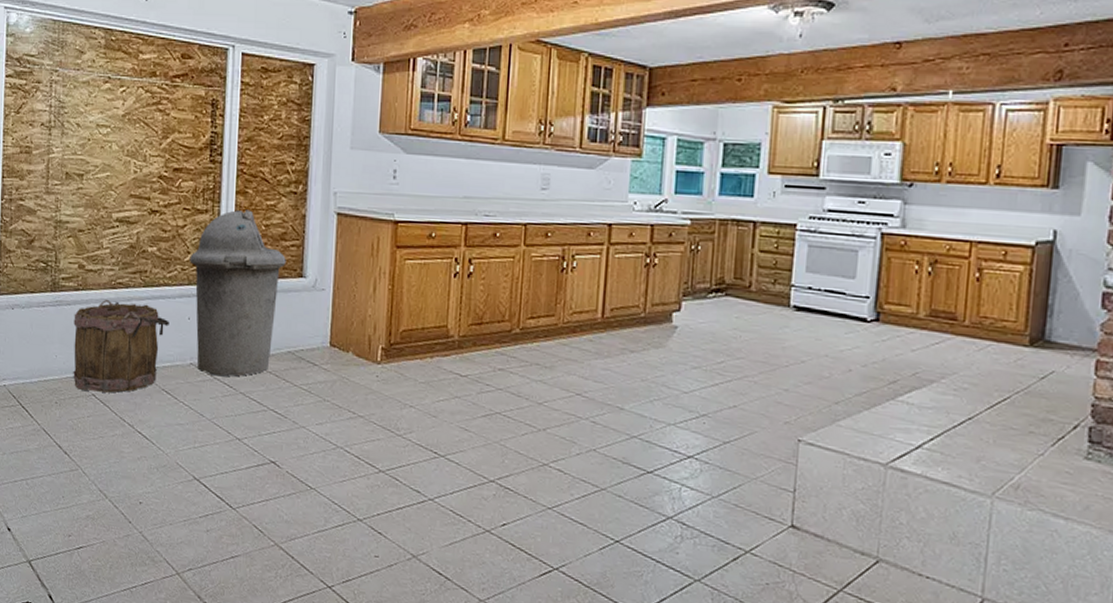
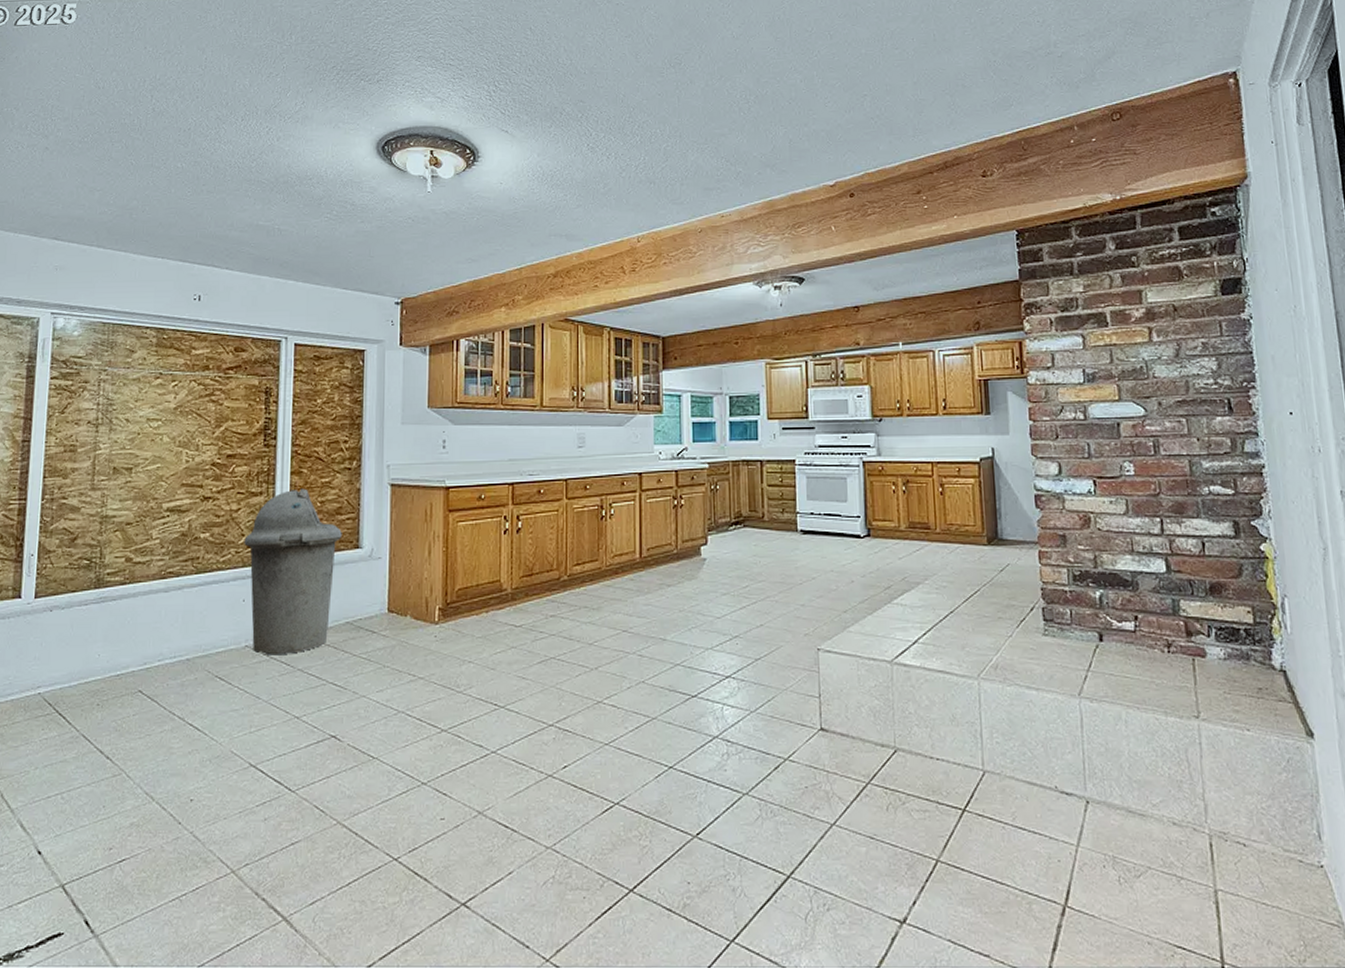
bucket: present [73,299,170,393] -> none [117,590,223,687]

